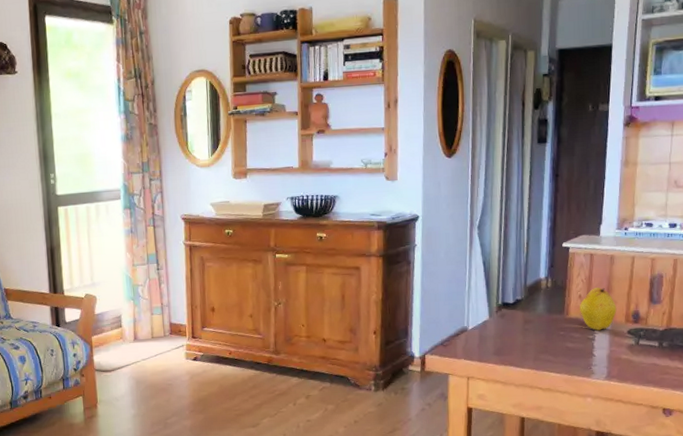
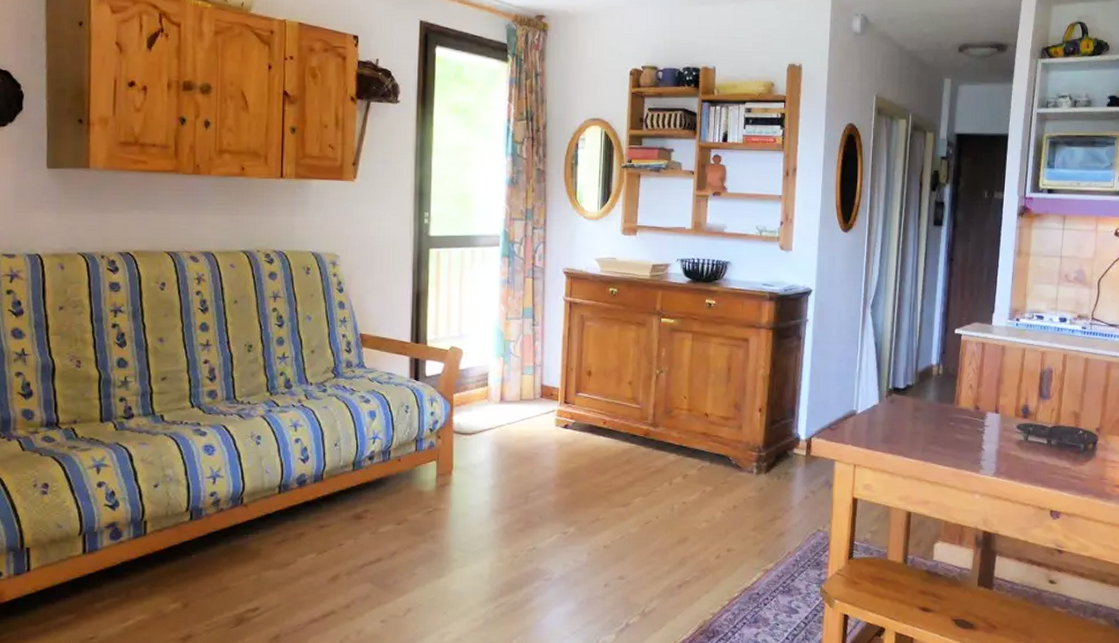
fruit: present [580,287,617,331] -> none [970,378,1007,423]

